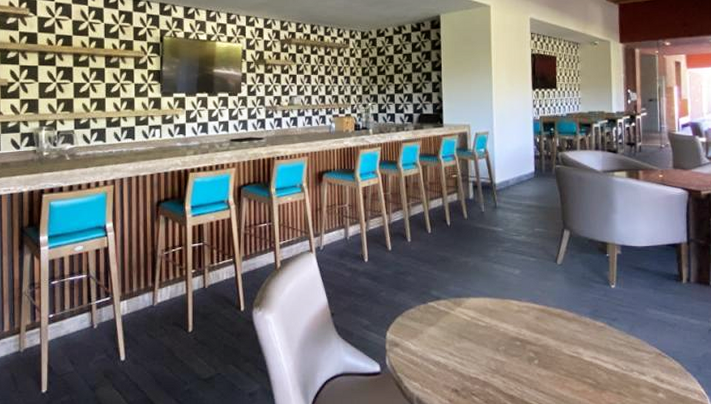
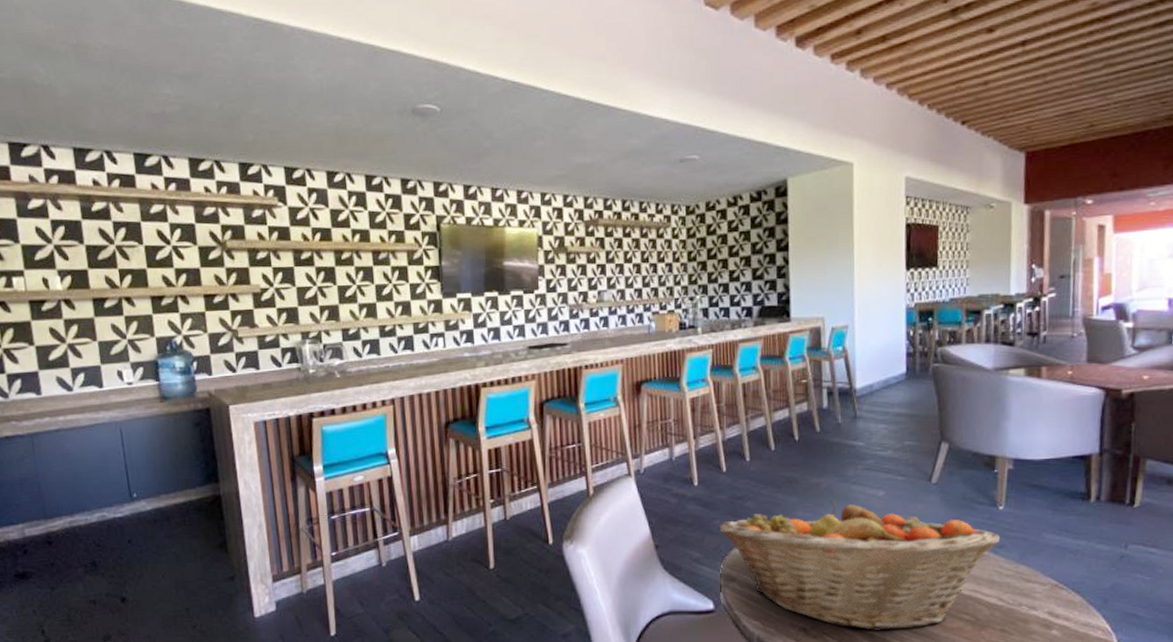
fruit basket: none [386,276,614,392] -> present [720,500,1001,631]

